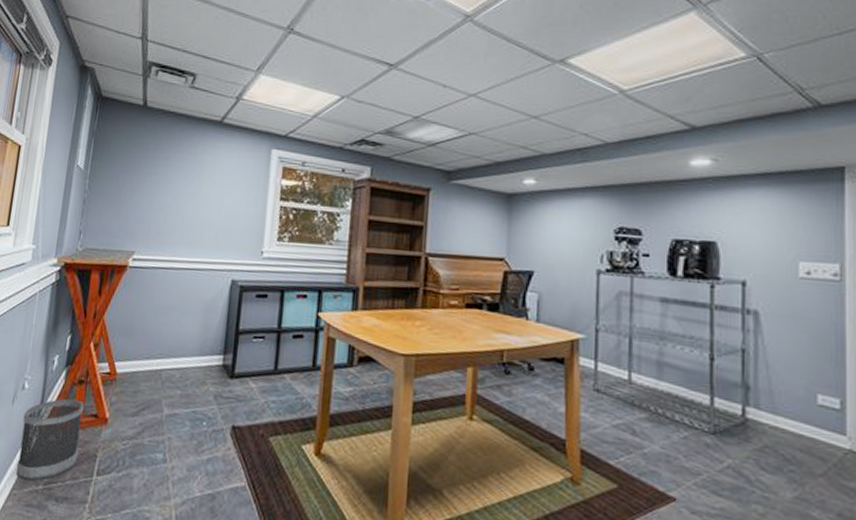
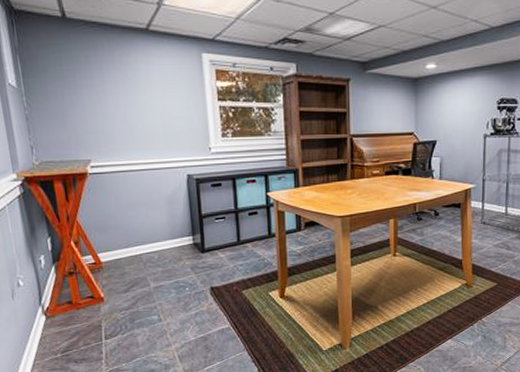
wastebasket: present [15,398,85,481] -> none [26,287,86,352]

